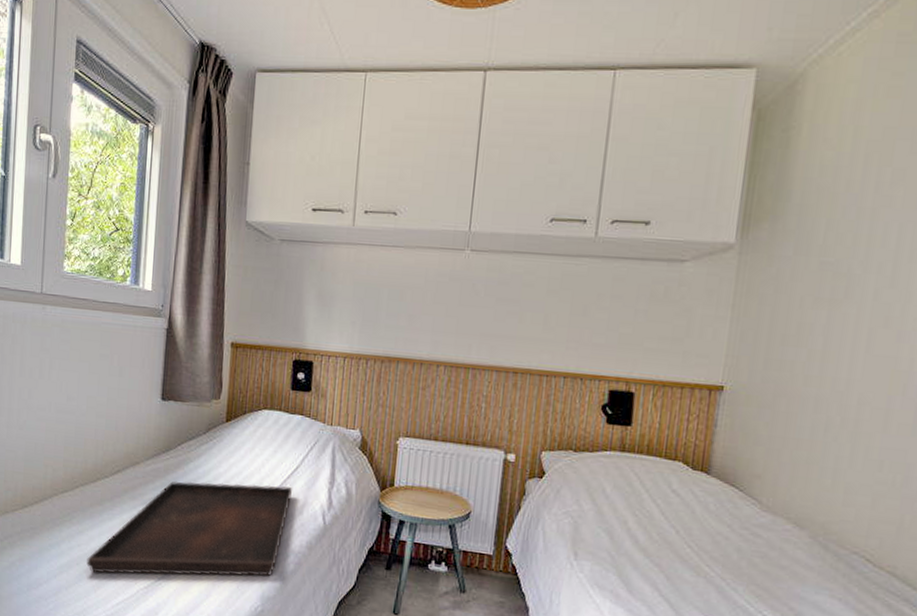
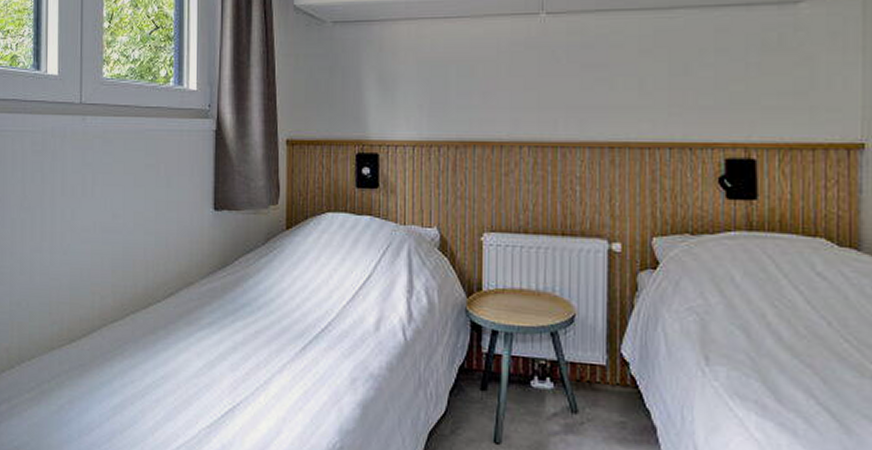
serving tray: present [86,481,293,577] -> none [142,298,367,414]

